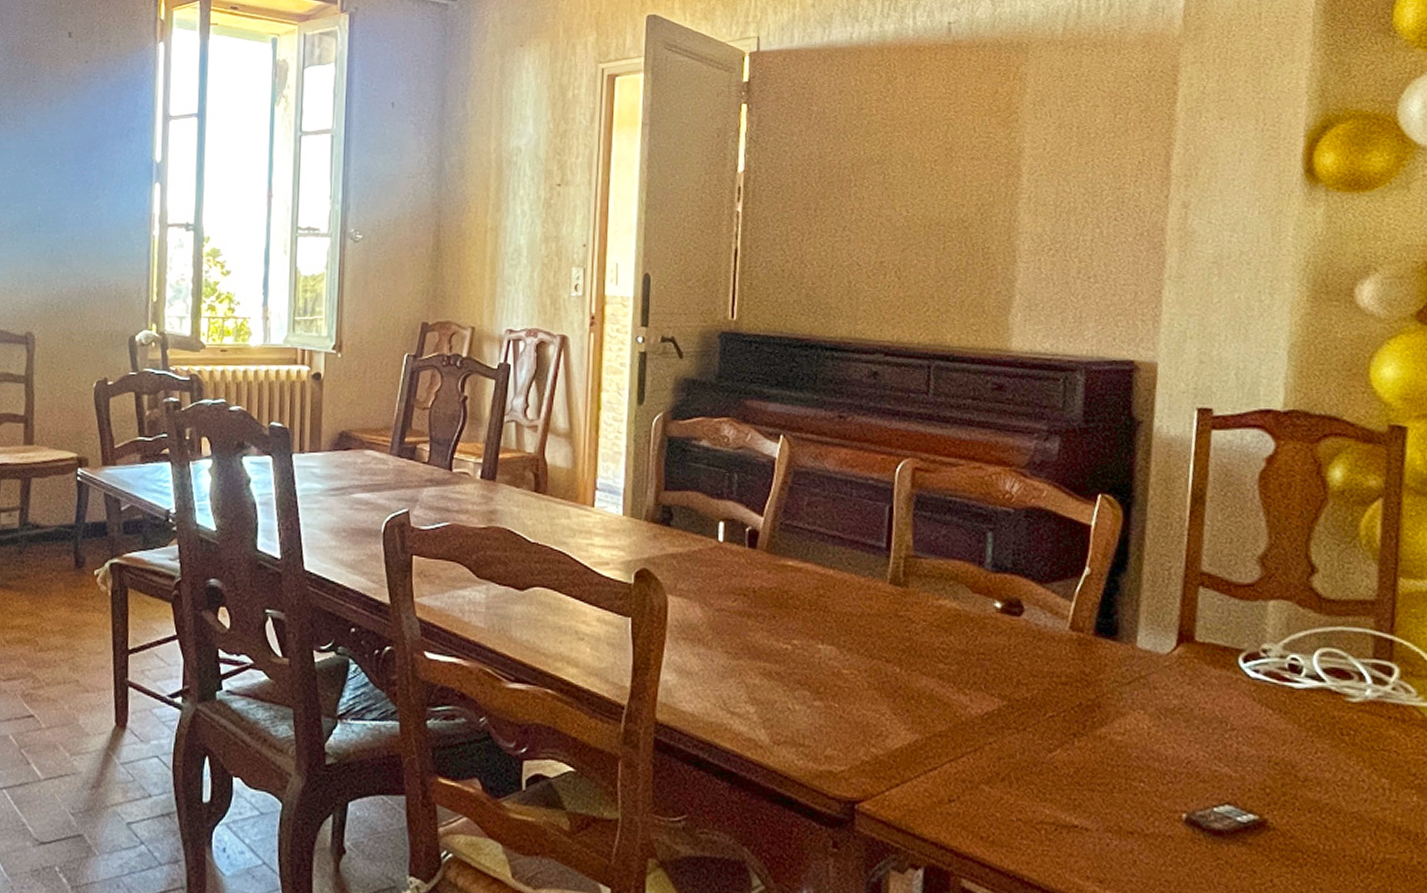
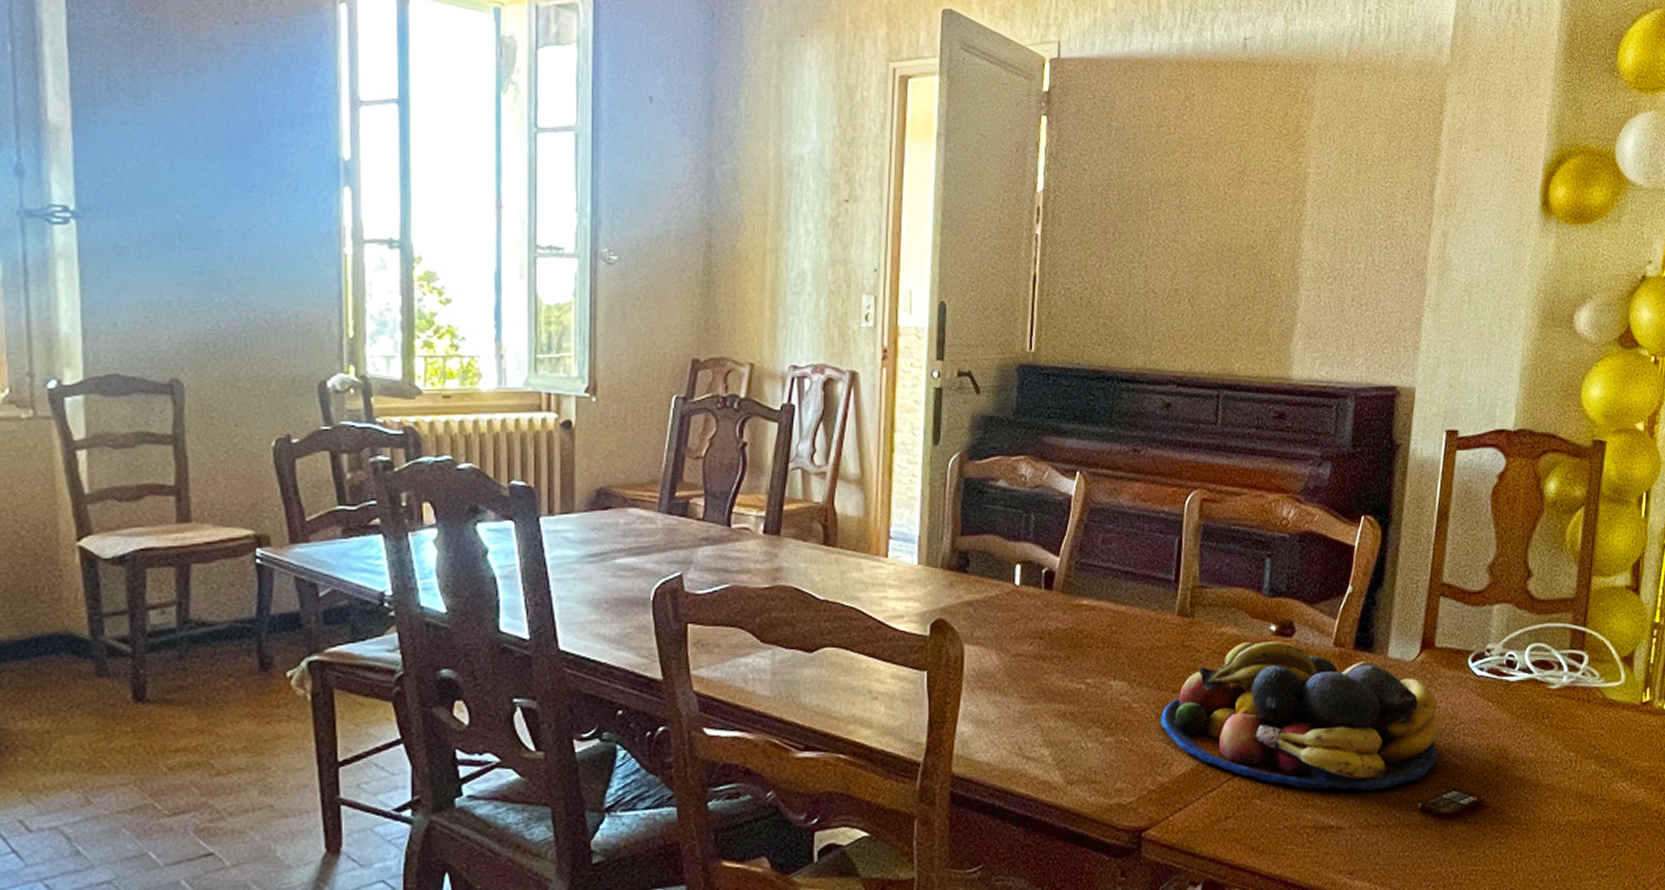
fruit bowl: none [874,618,1205,792] -> present [1161,641,1438,790]

